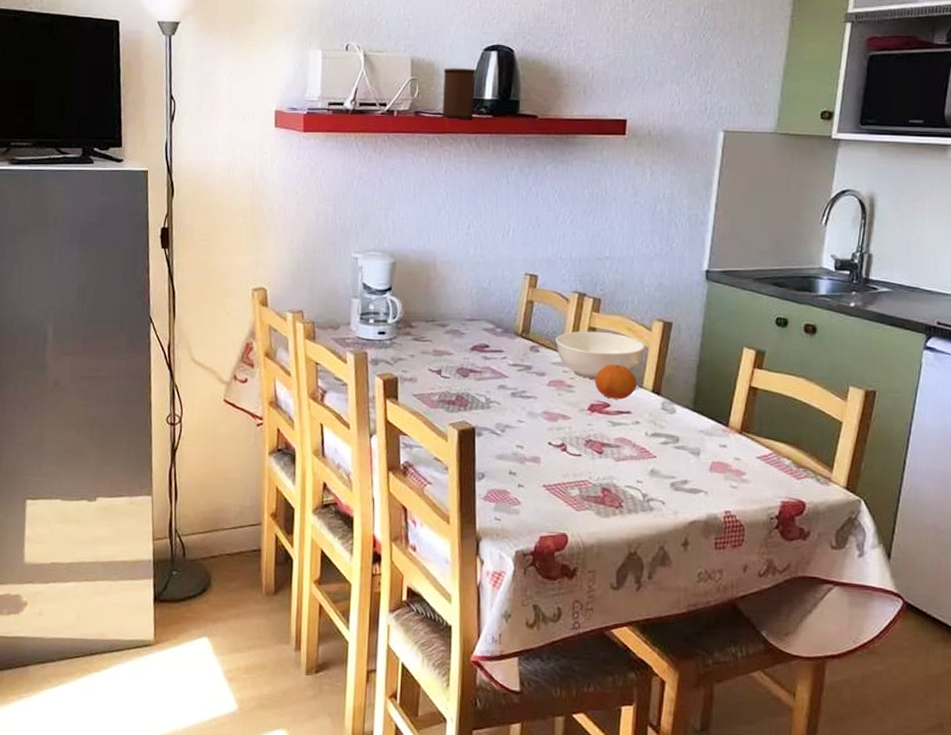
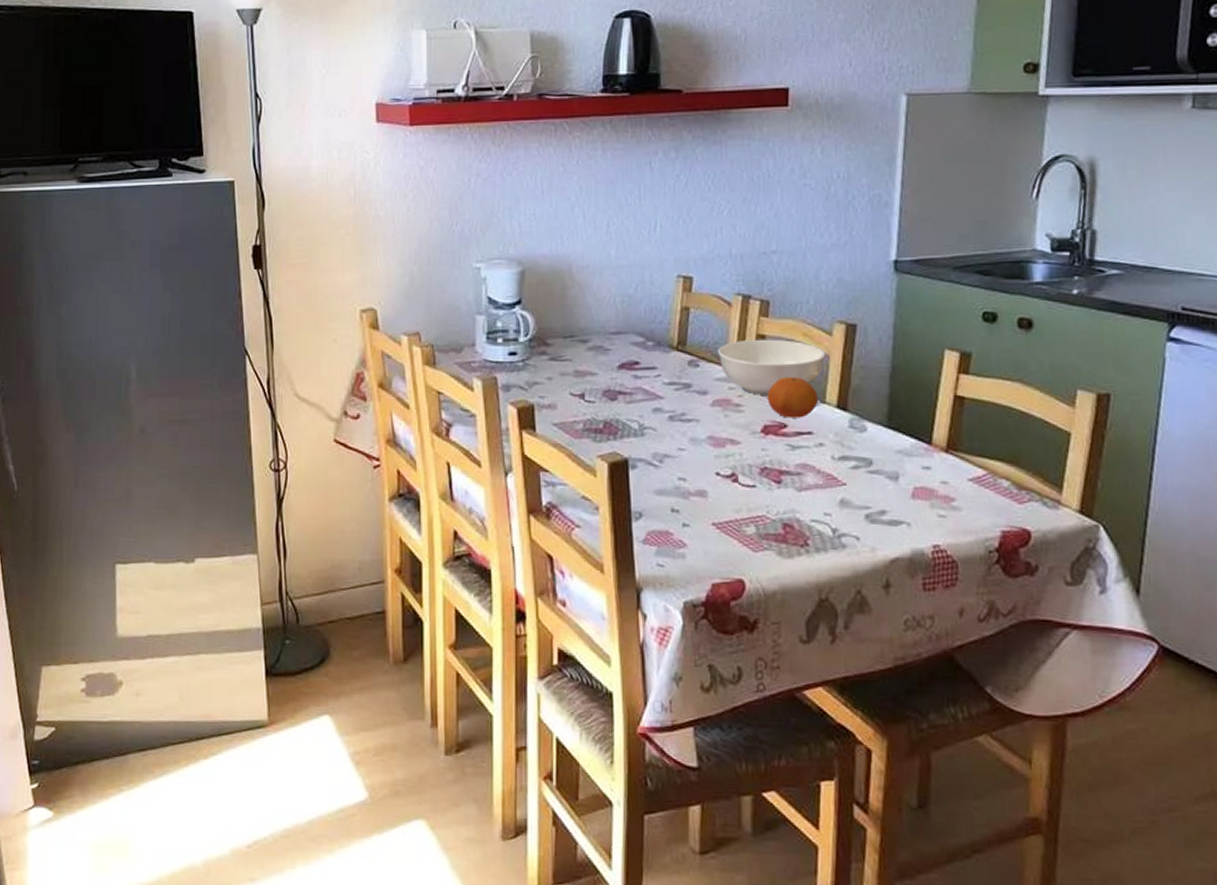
canister: present [442,68,476,120] -> none [568,40,607,102]

